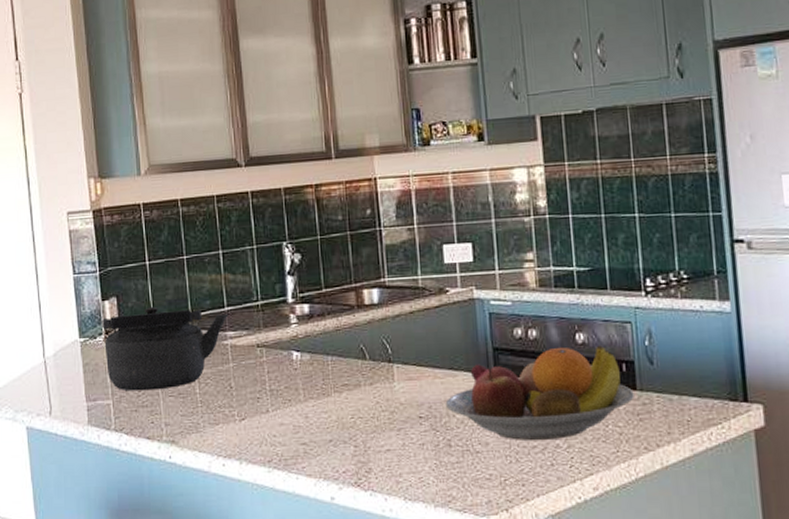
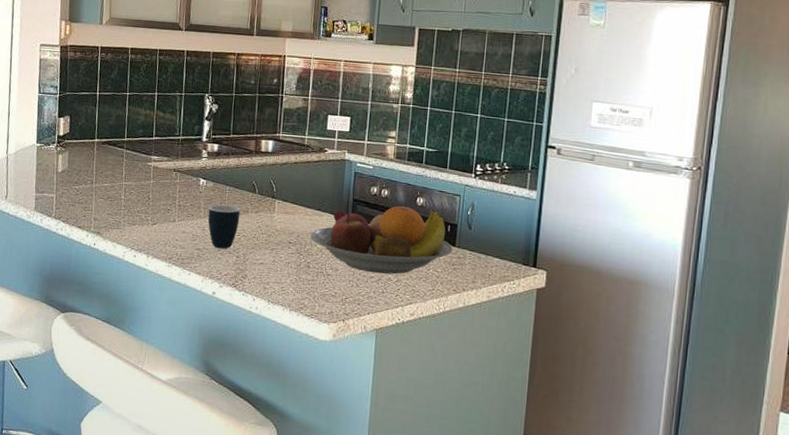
kettle: present [102,306,229,391] -> none [55,127,156,192]
mug: none [309,381,351,439] -> present [207,204,241,249]

